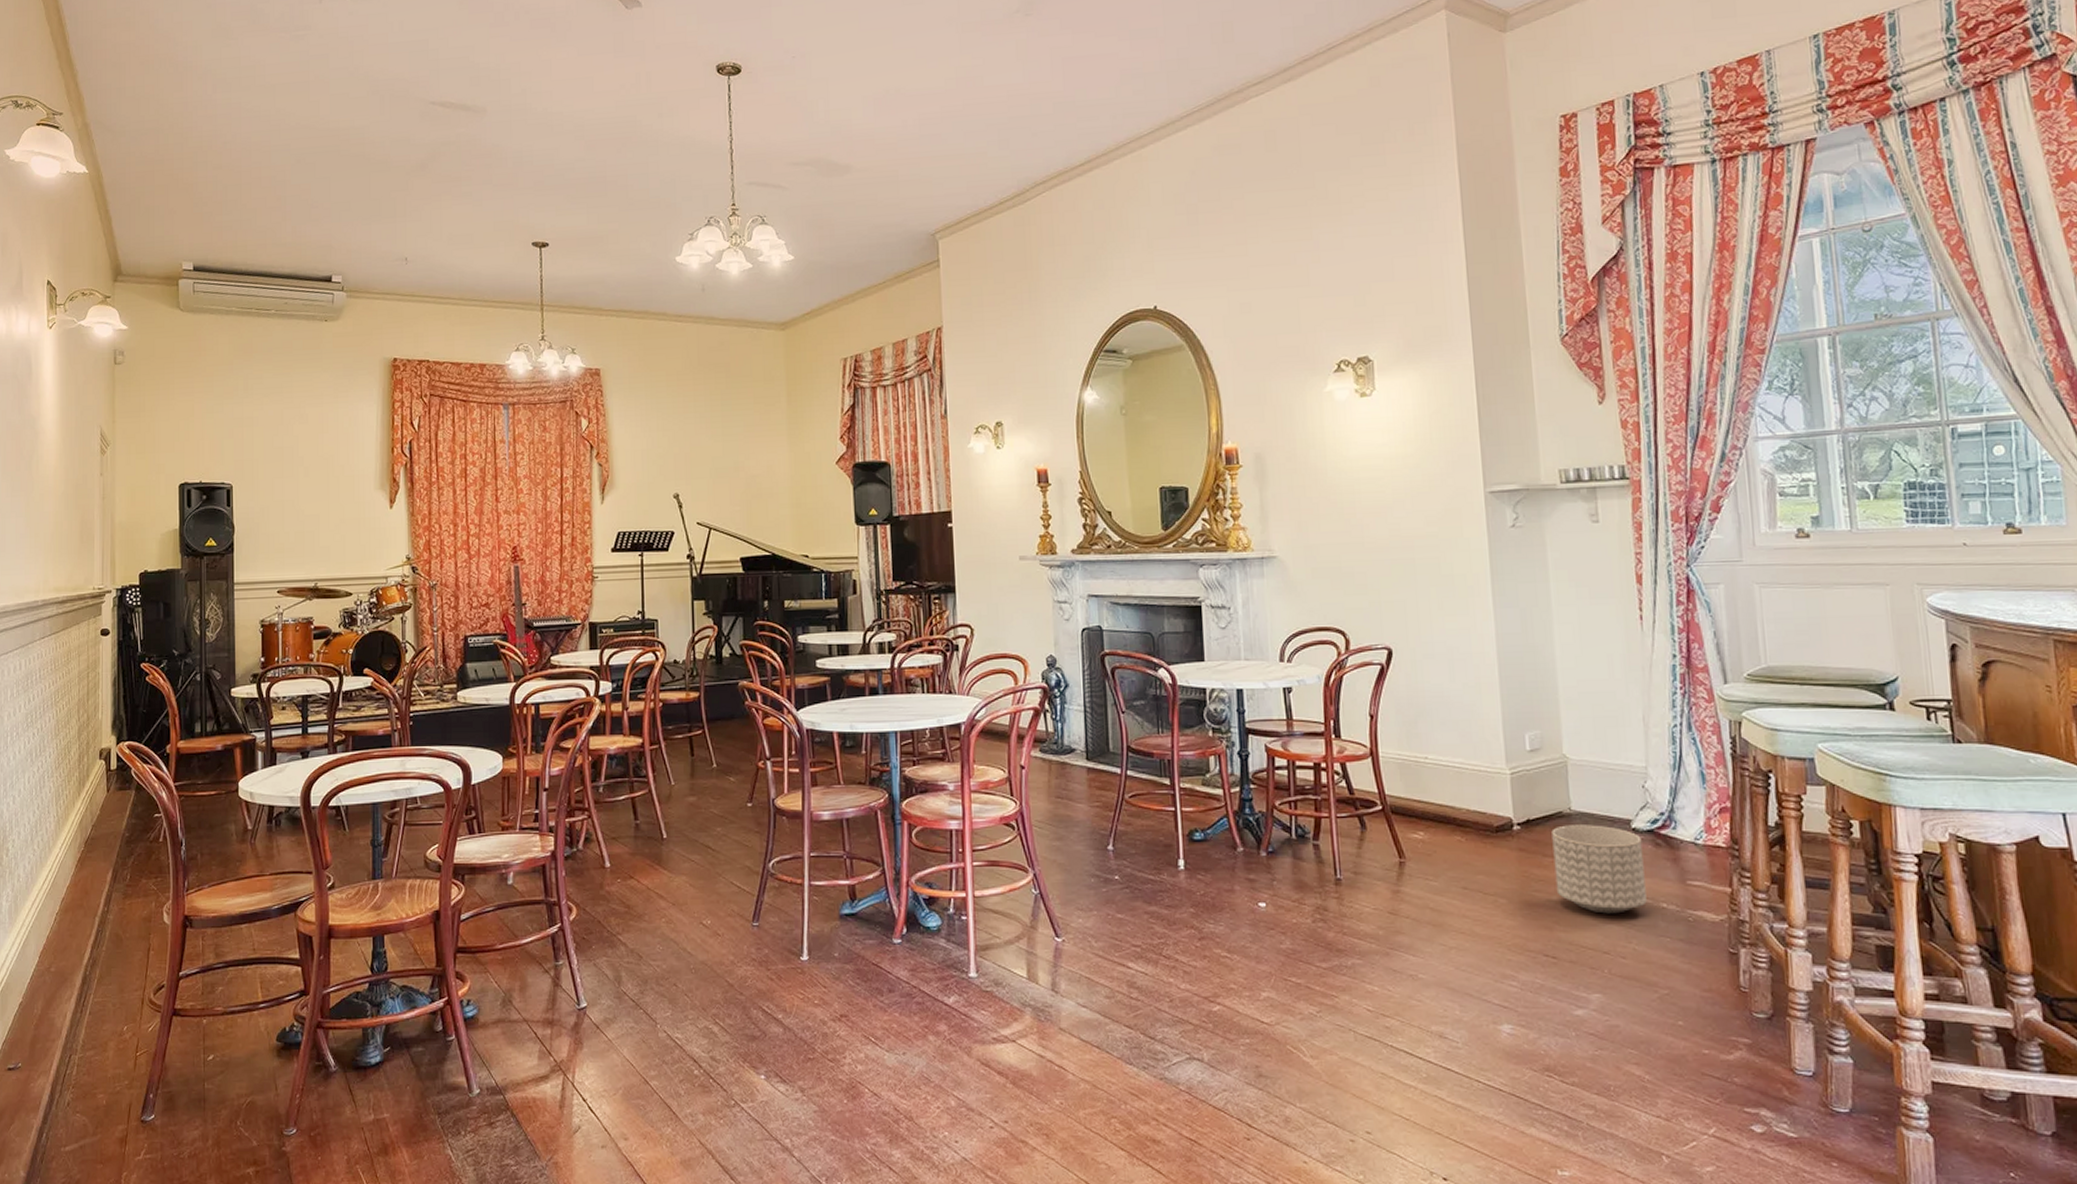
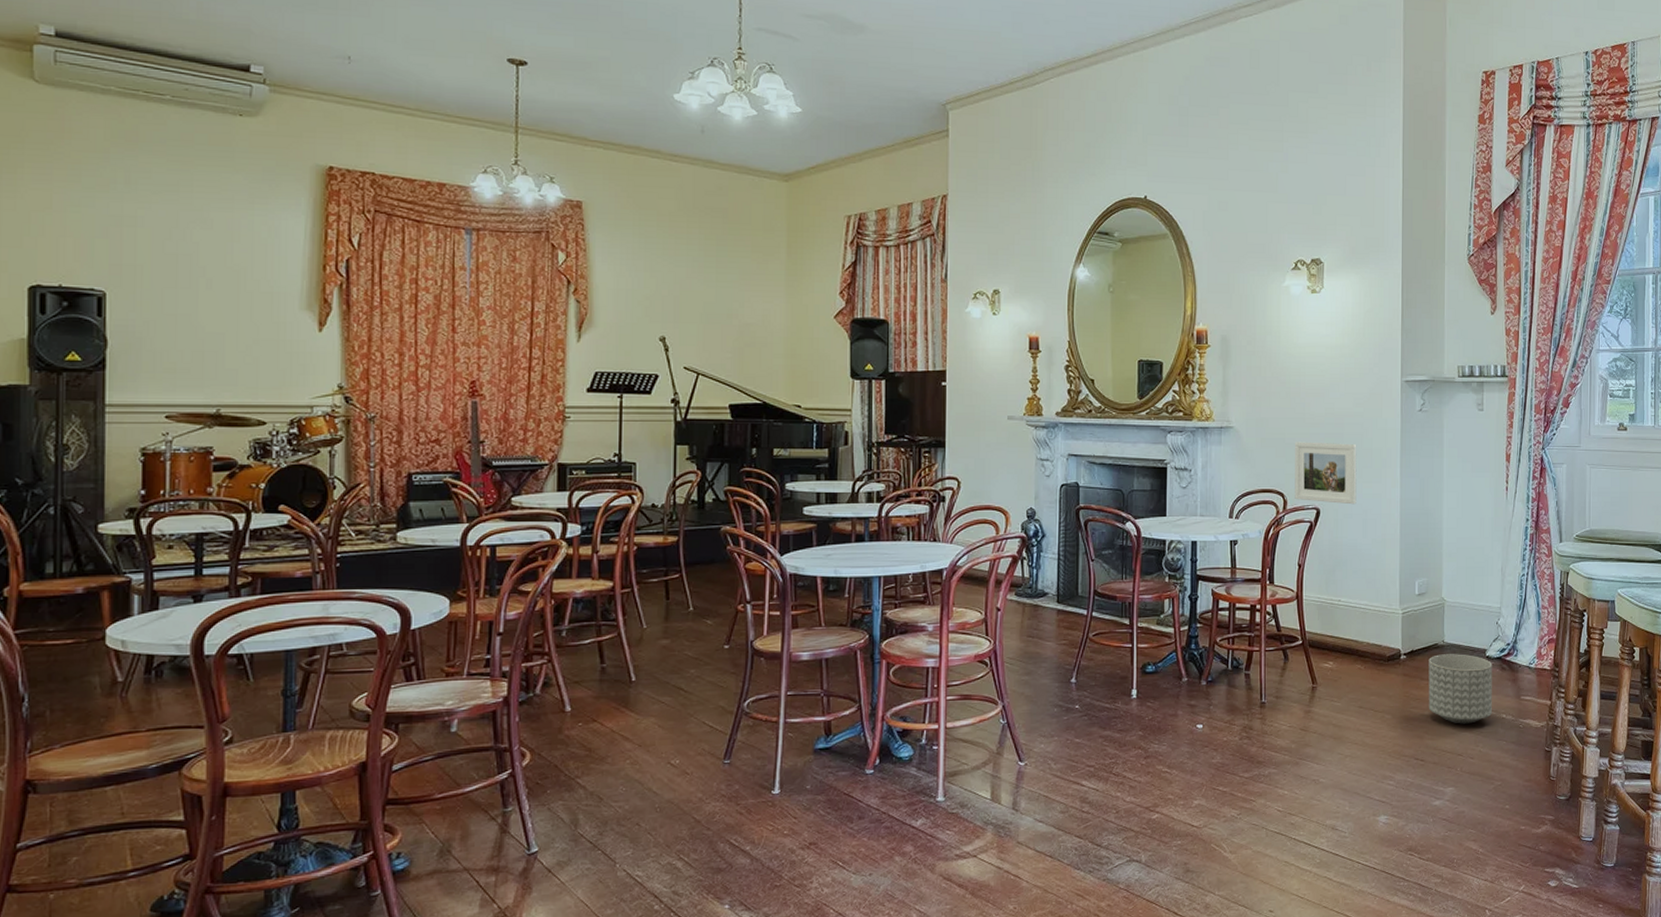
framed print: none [1354,569,1438,643] -> present [1295,442,1357,505]

